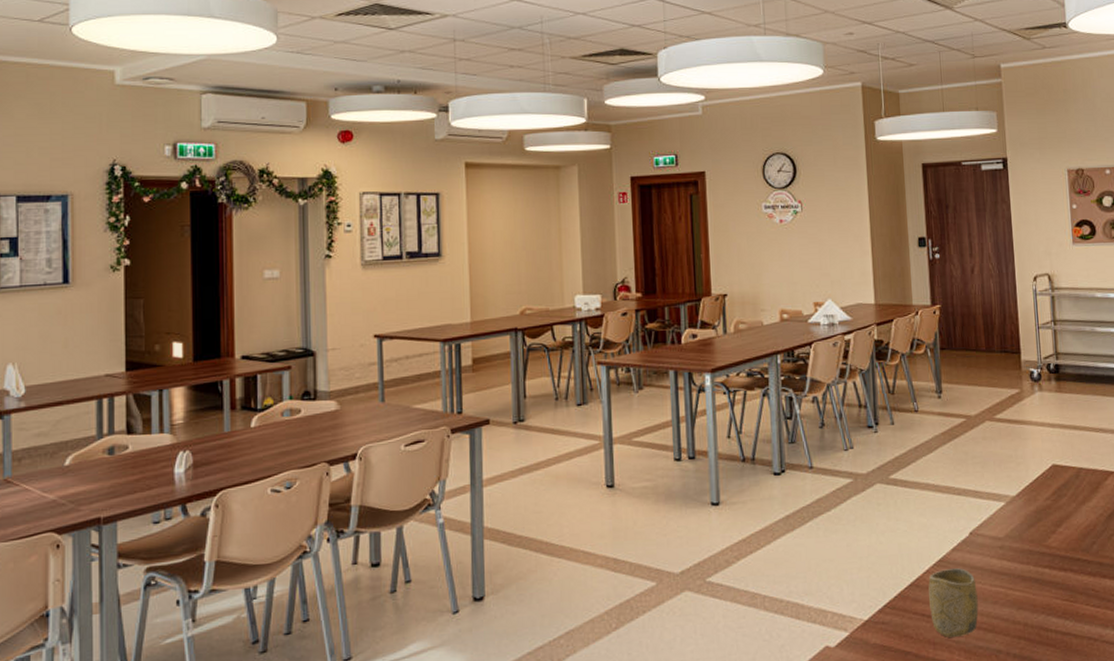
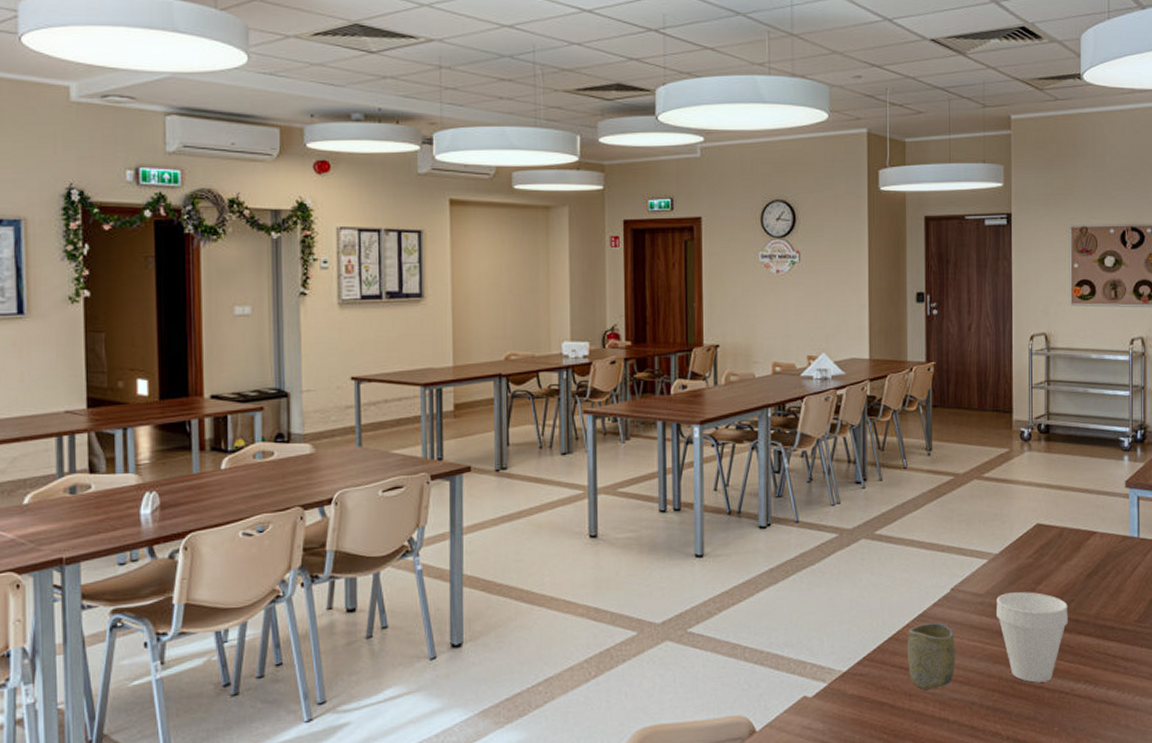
cup: none [1016,534,1091,629] -> present [996,592,1068,683]

